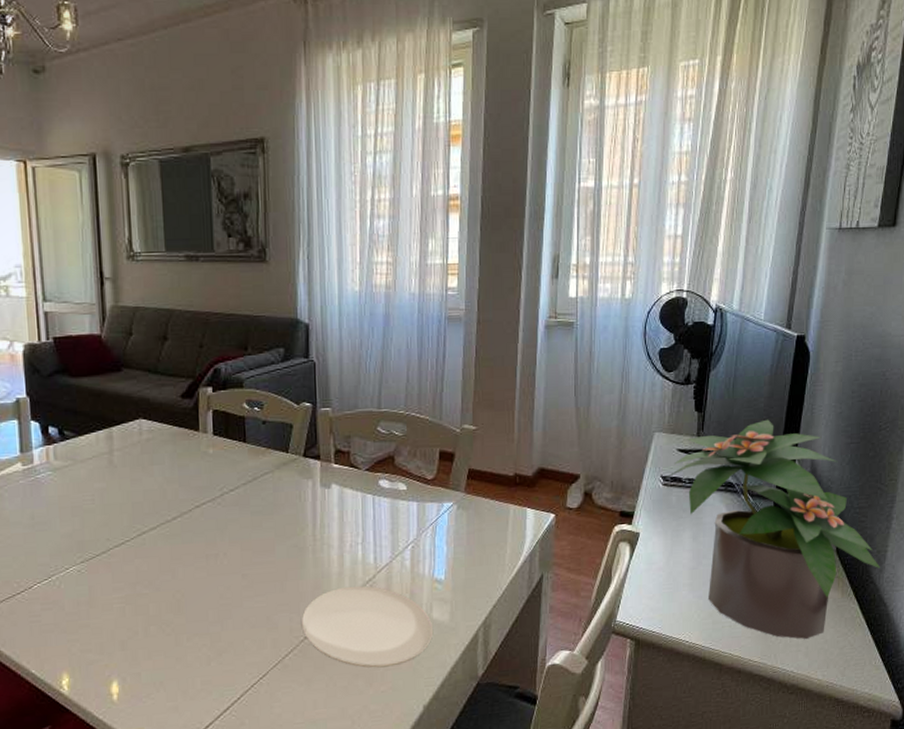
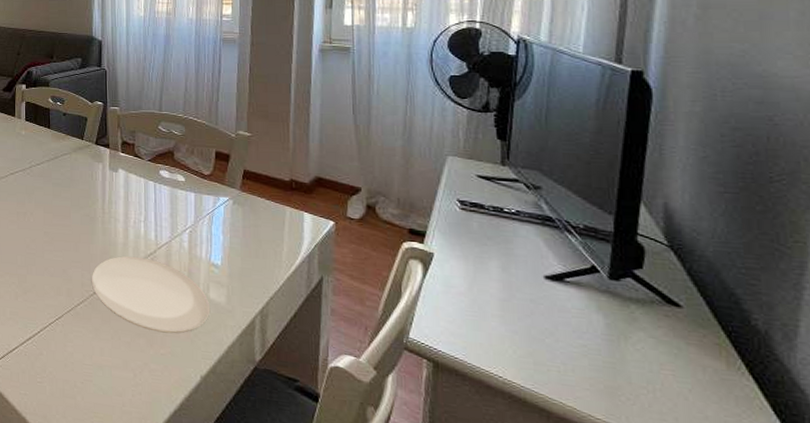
potted plant: present [665,419,881,639] -> none [463,155,790,409]

